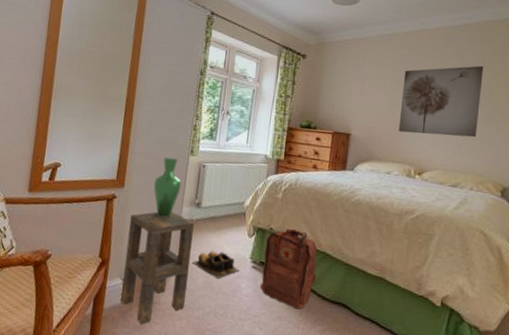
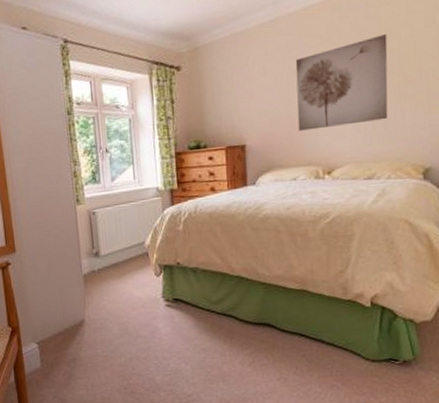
side table: present [121,212,194,324] -> none [30,267,106,382]
vase: present [153,157,182,218] -> none [45,210,75,275]
shoes: present [192,251,240,279] -> none [103,297,154,324]
backpack: present [260,228,318,309] -> none [174,258,234,338]

